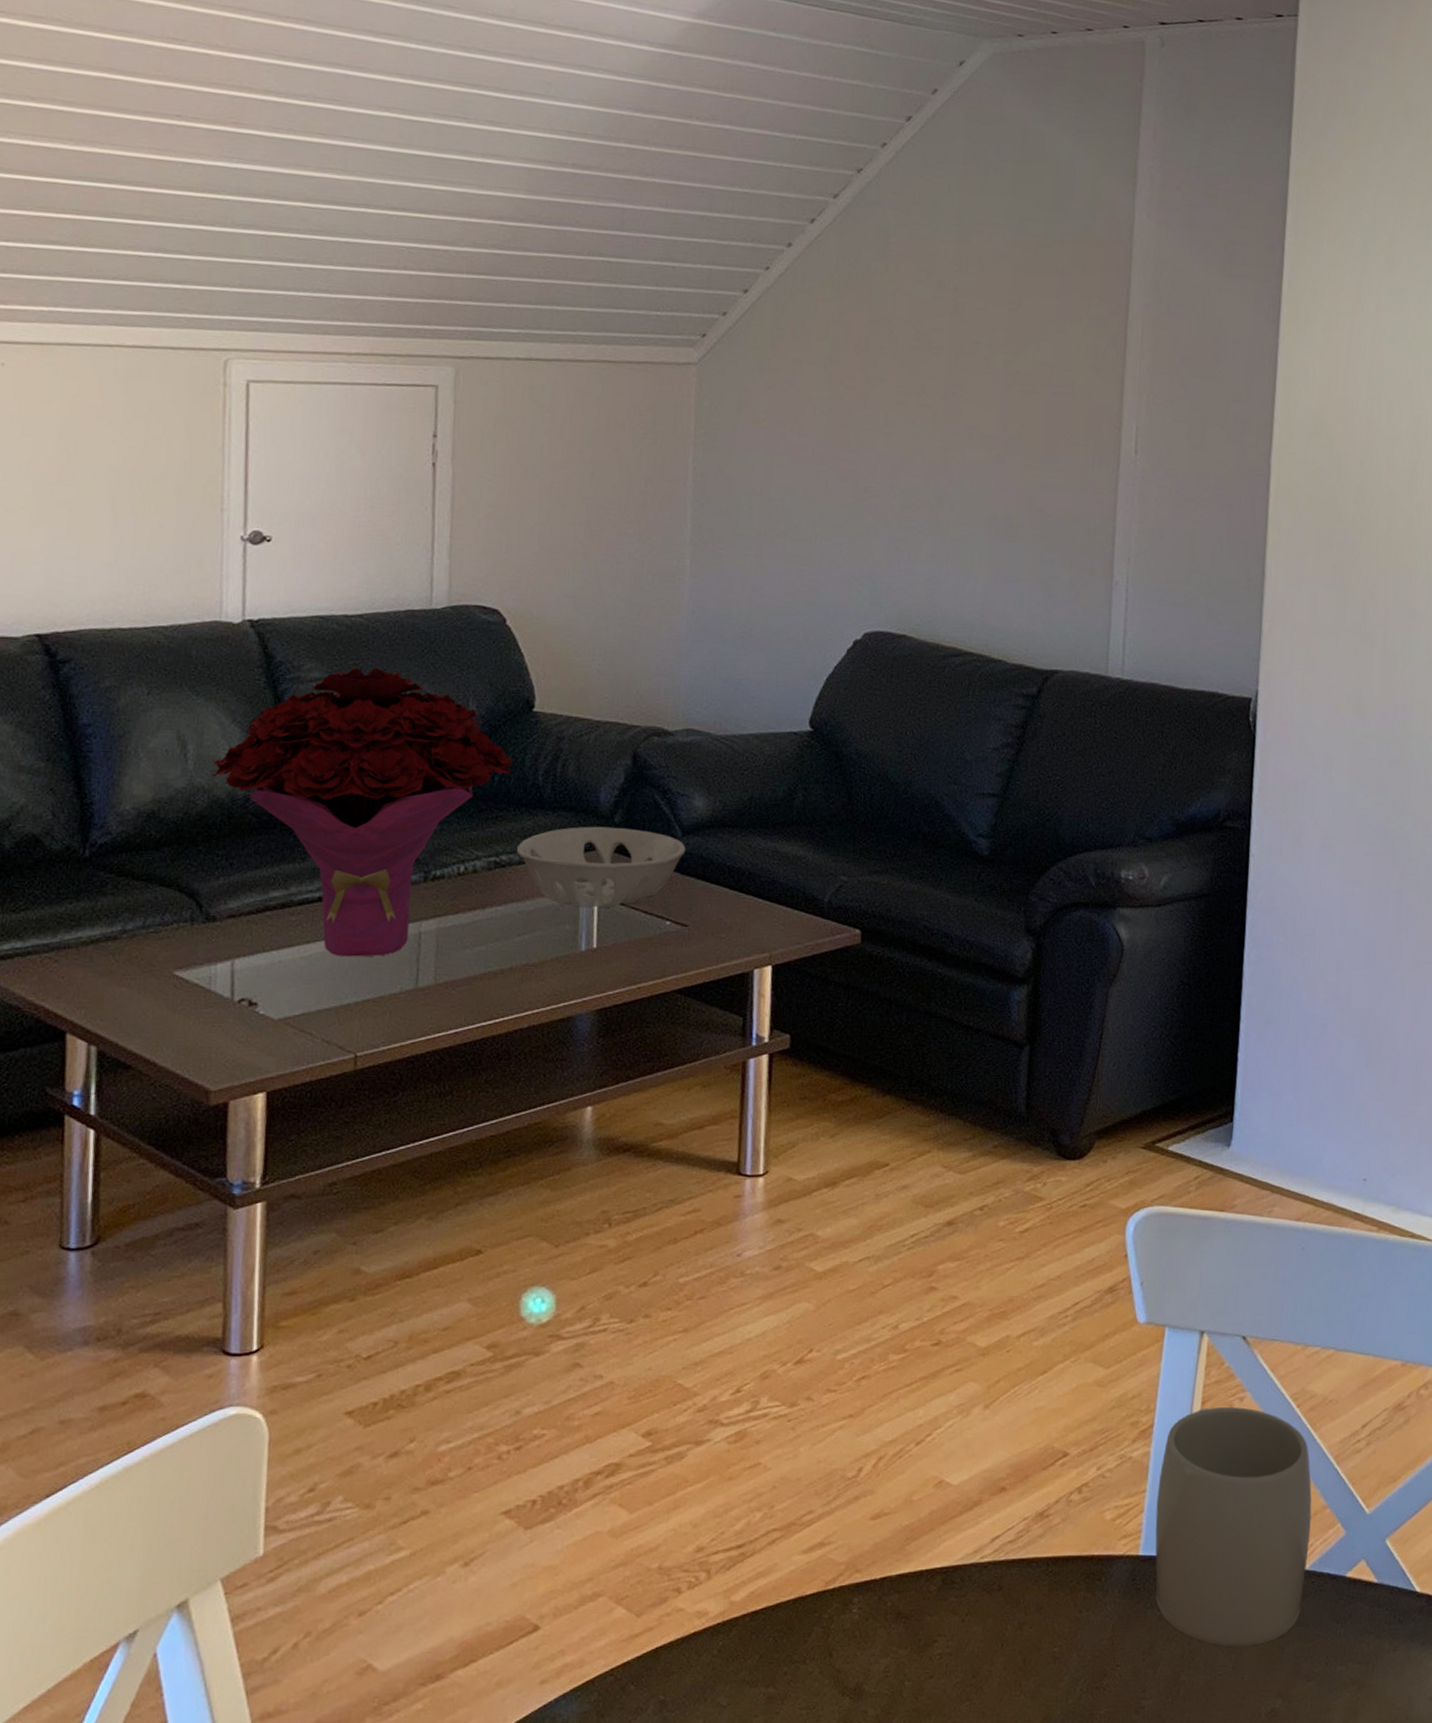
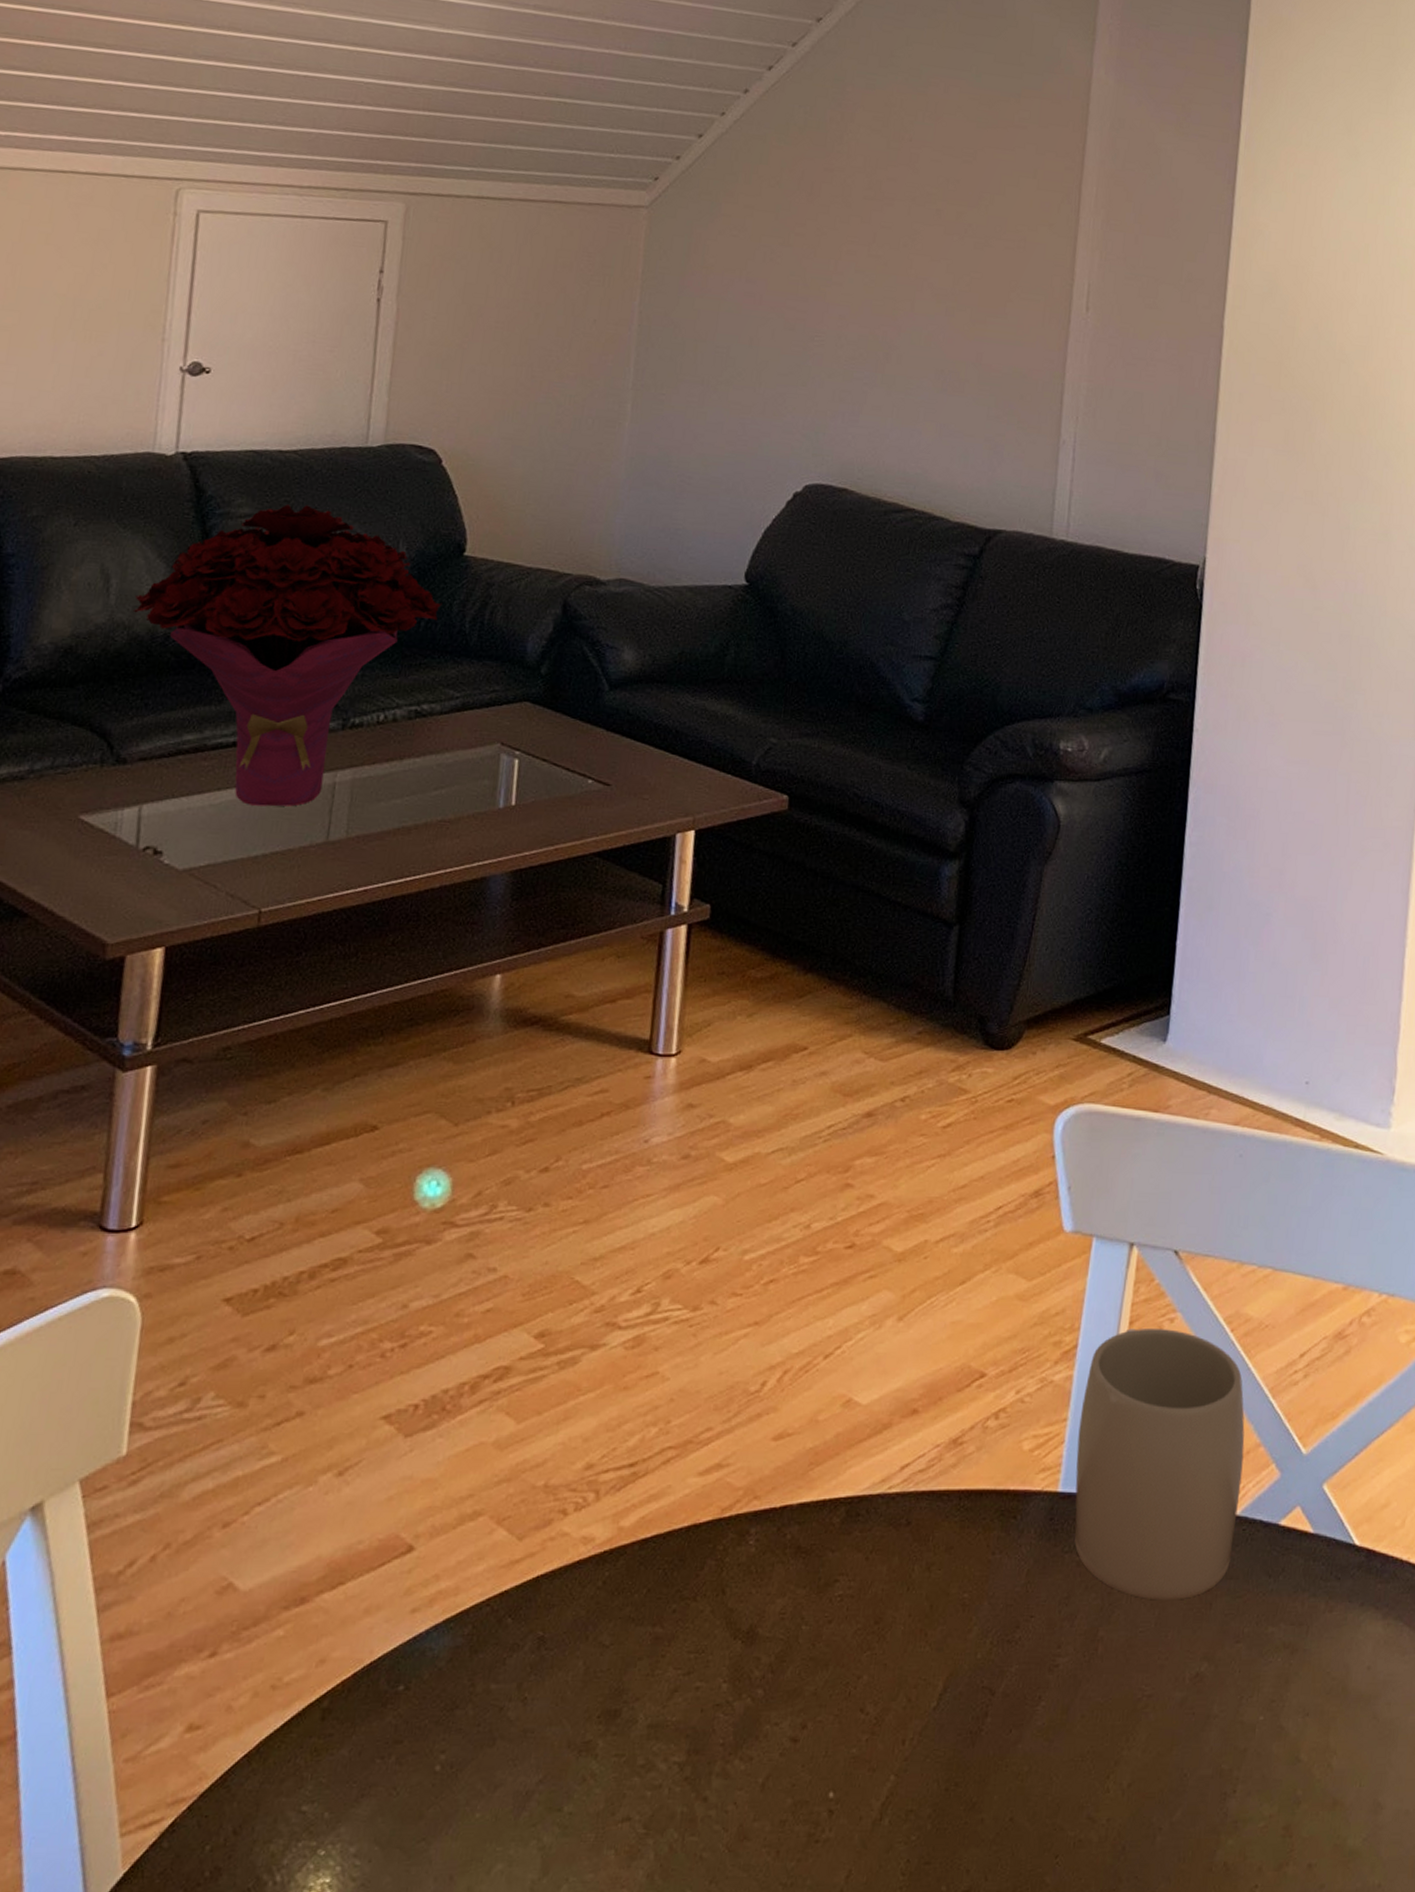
decorative bowl: present [516,826,686,908] -> none [438,677,613,764]

